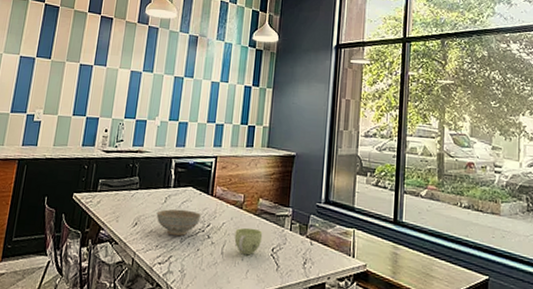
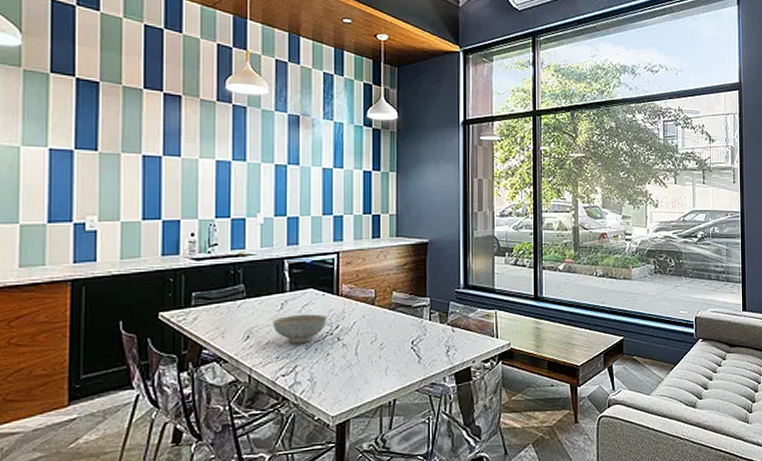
cup: present [234,227,263,256] -> none [369,323,400,352]

